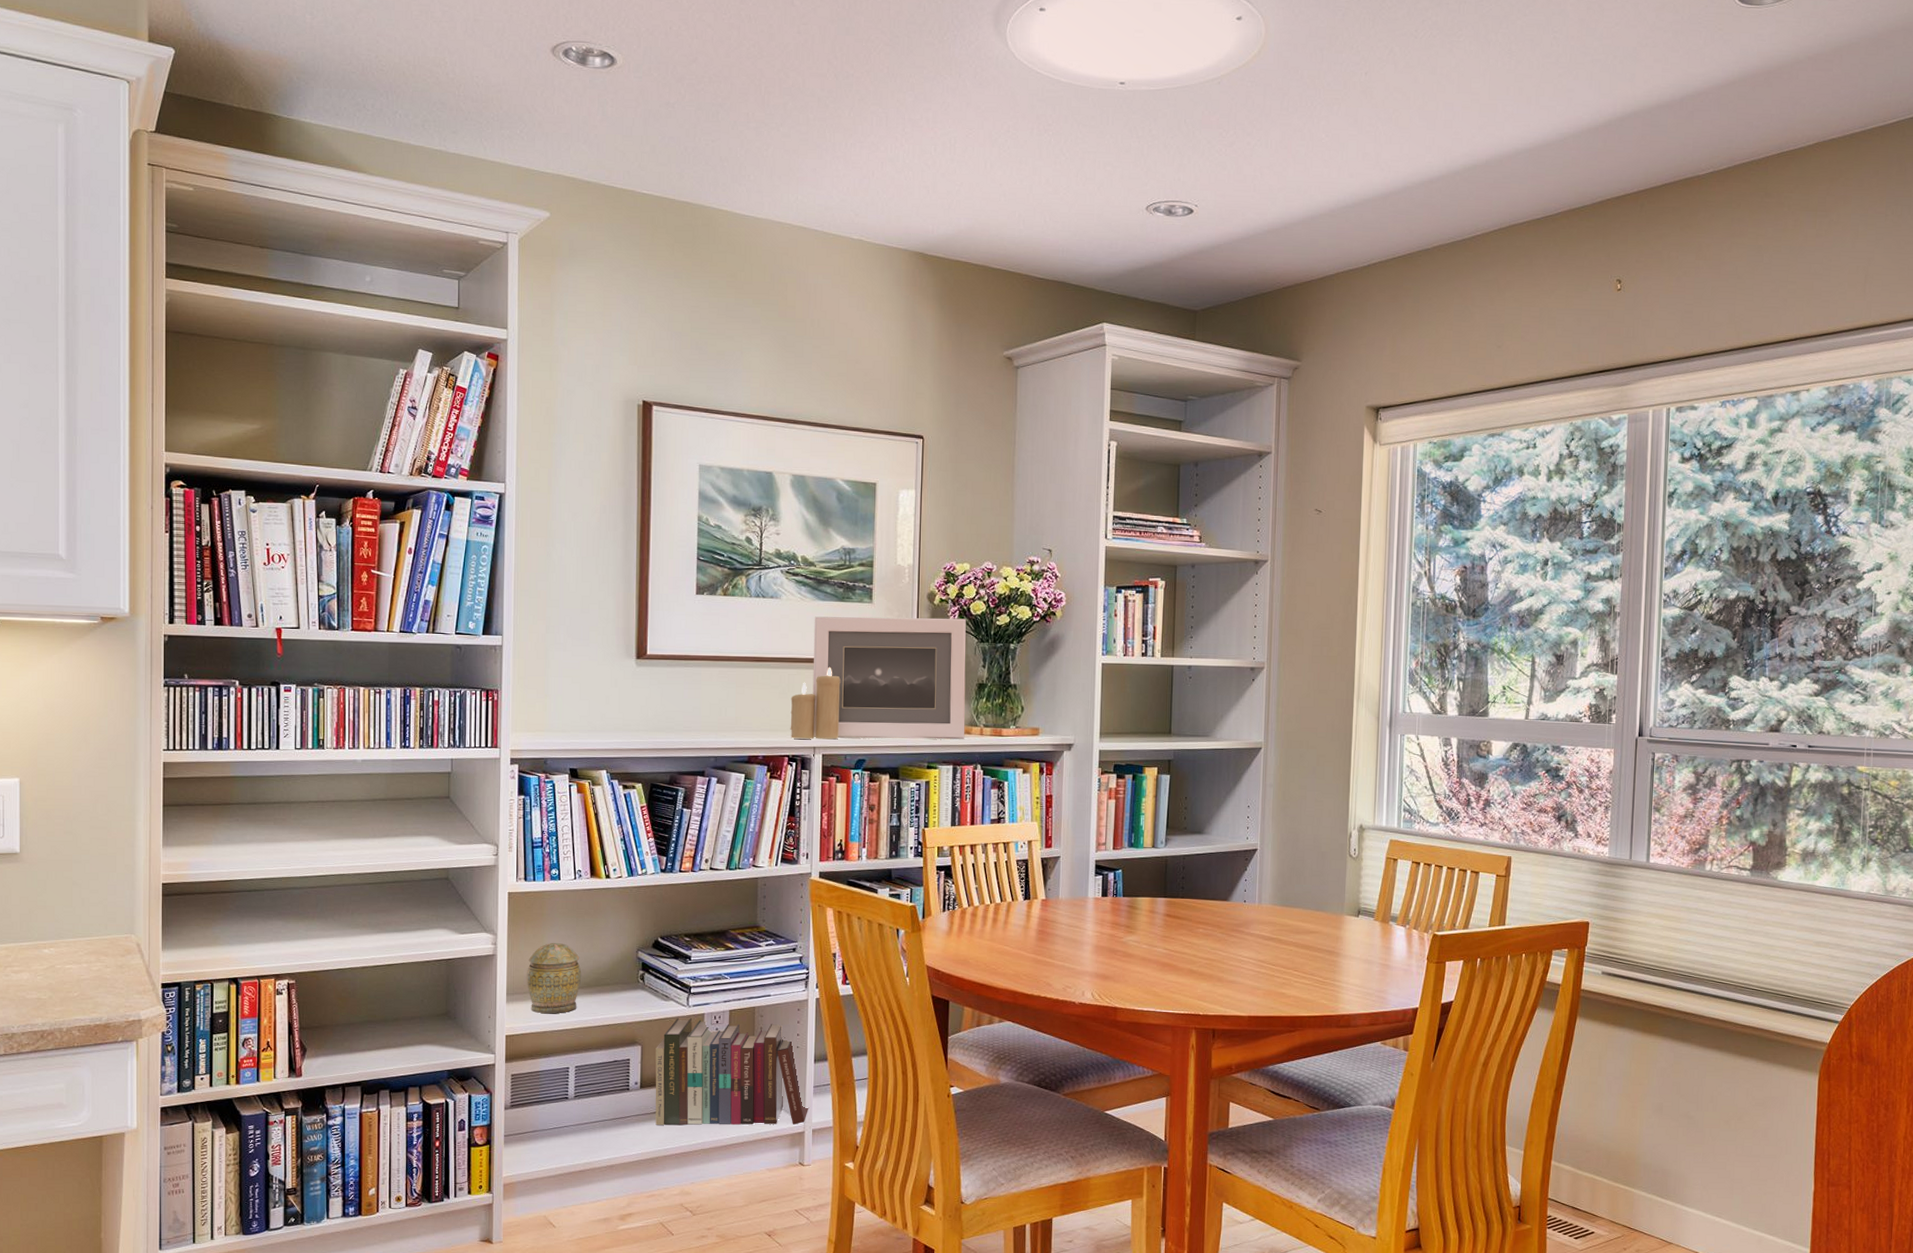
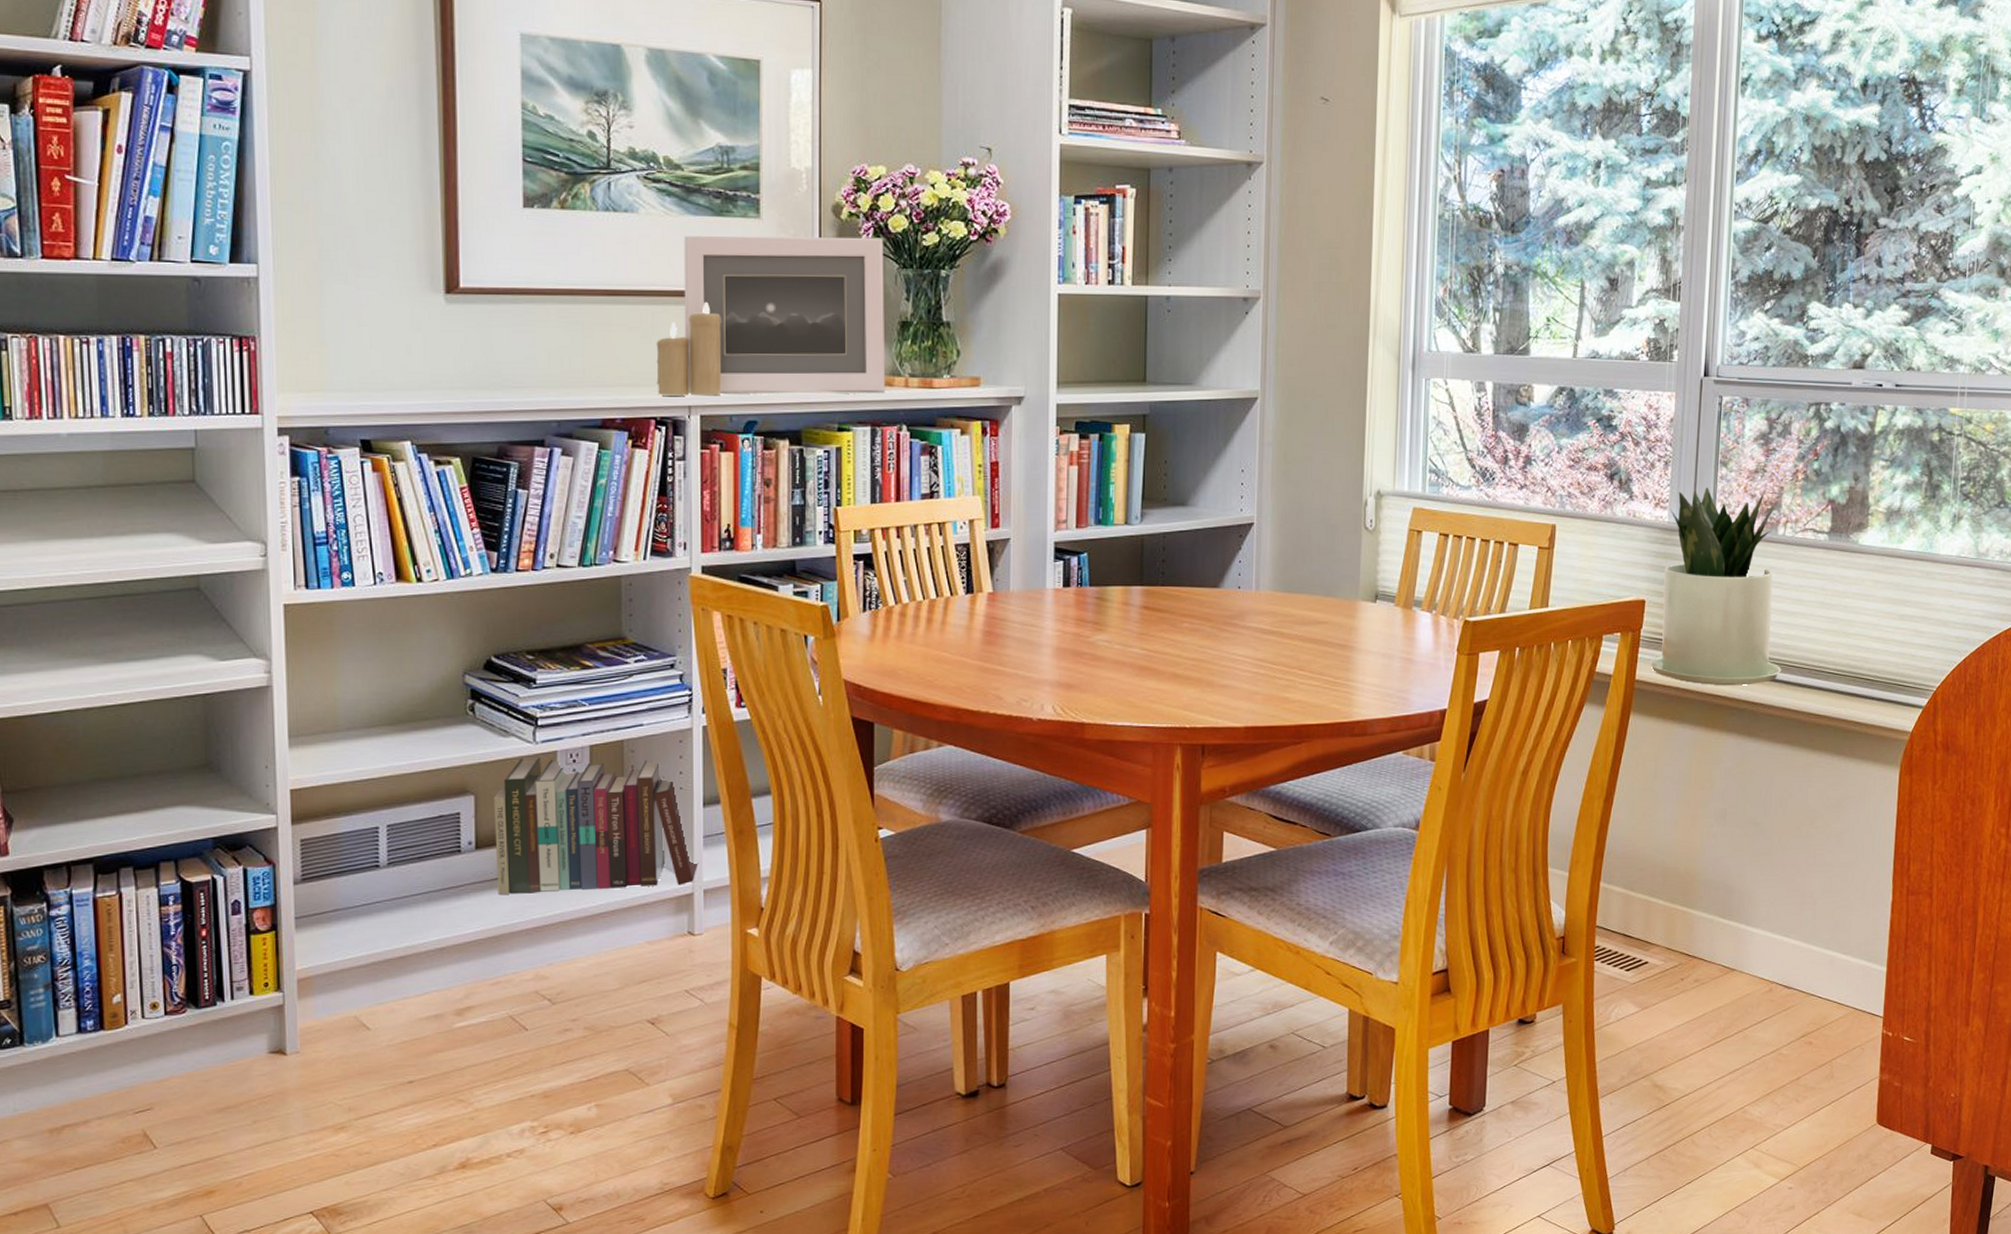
decorative box: present [526,942,582,1014] -> none [314,667,390,760]
planter: none [1593,829,1711,998] -> present [1649,487,1782,686]

